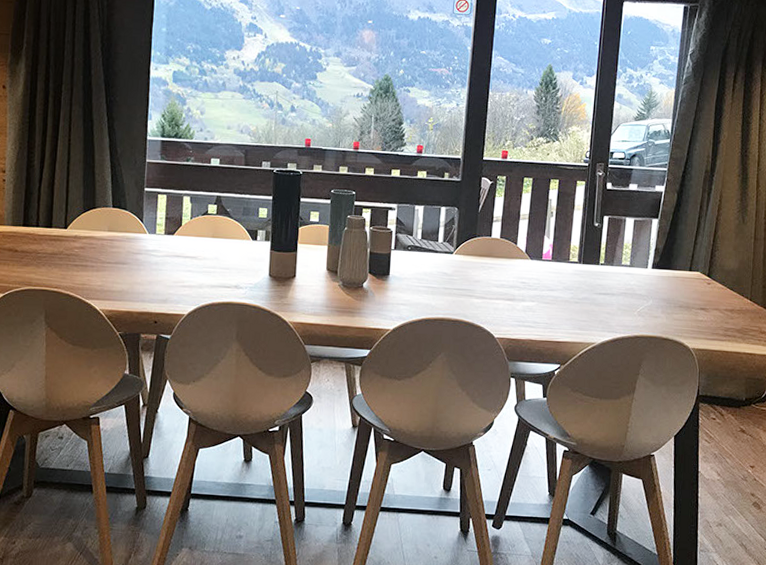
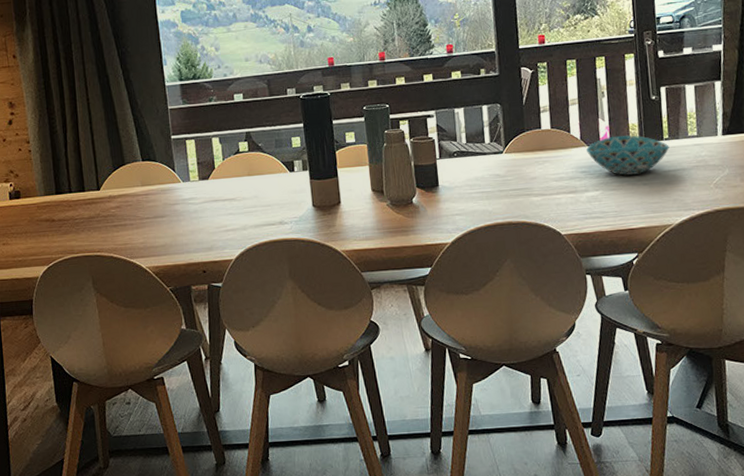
bowl: none [529,254,604,293] -> present [586,135,669,176]

